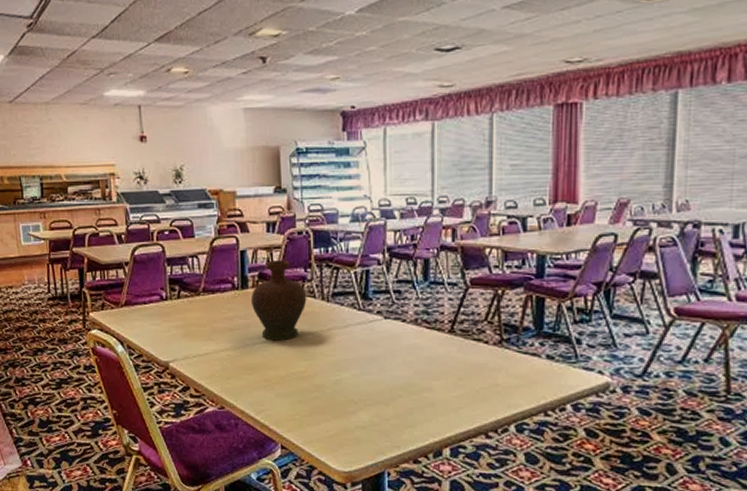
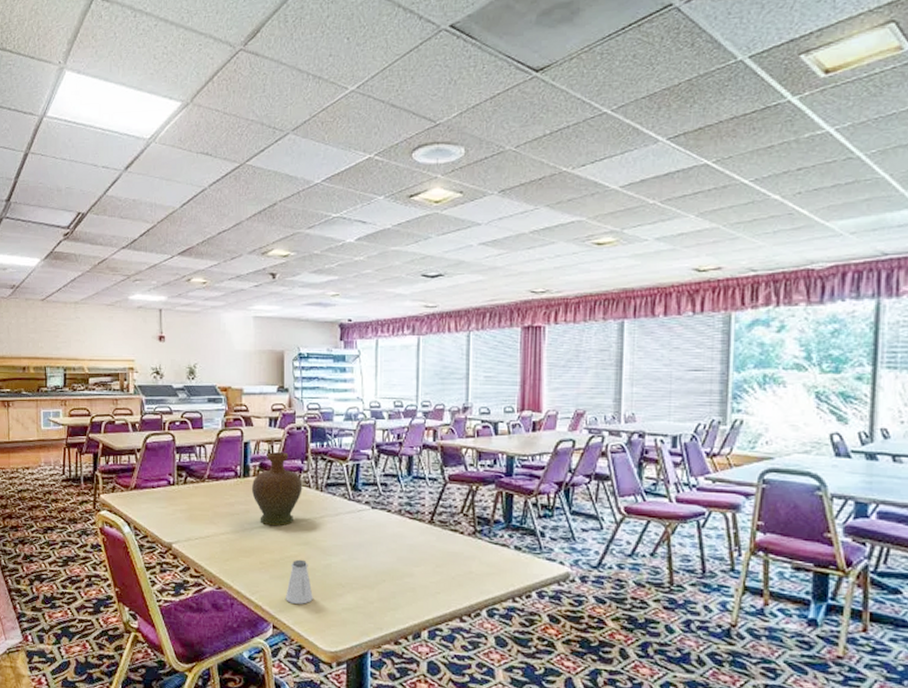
saltshaker: none [293,375,323,423] -> present [286,559,313,604]

